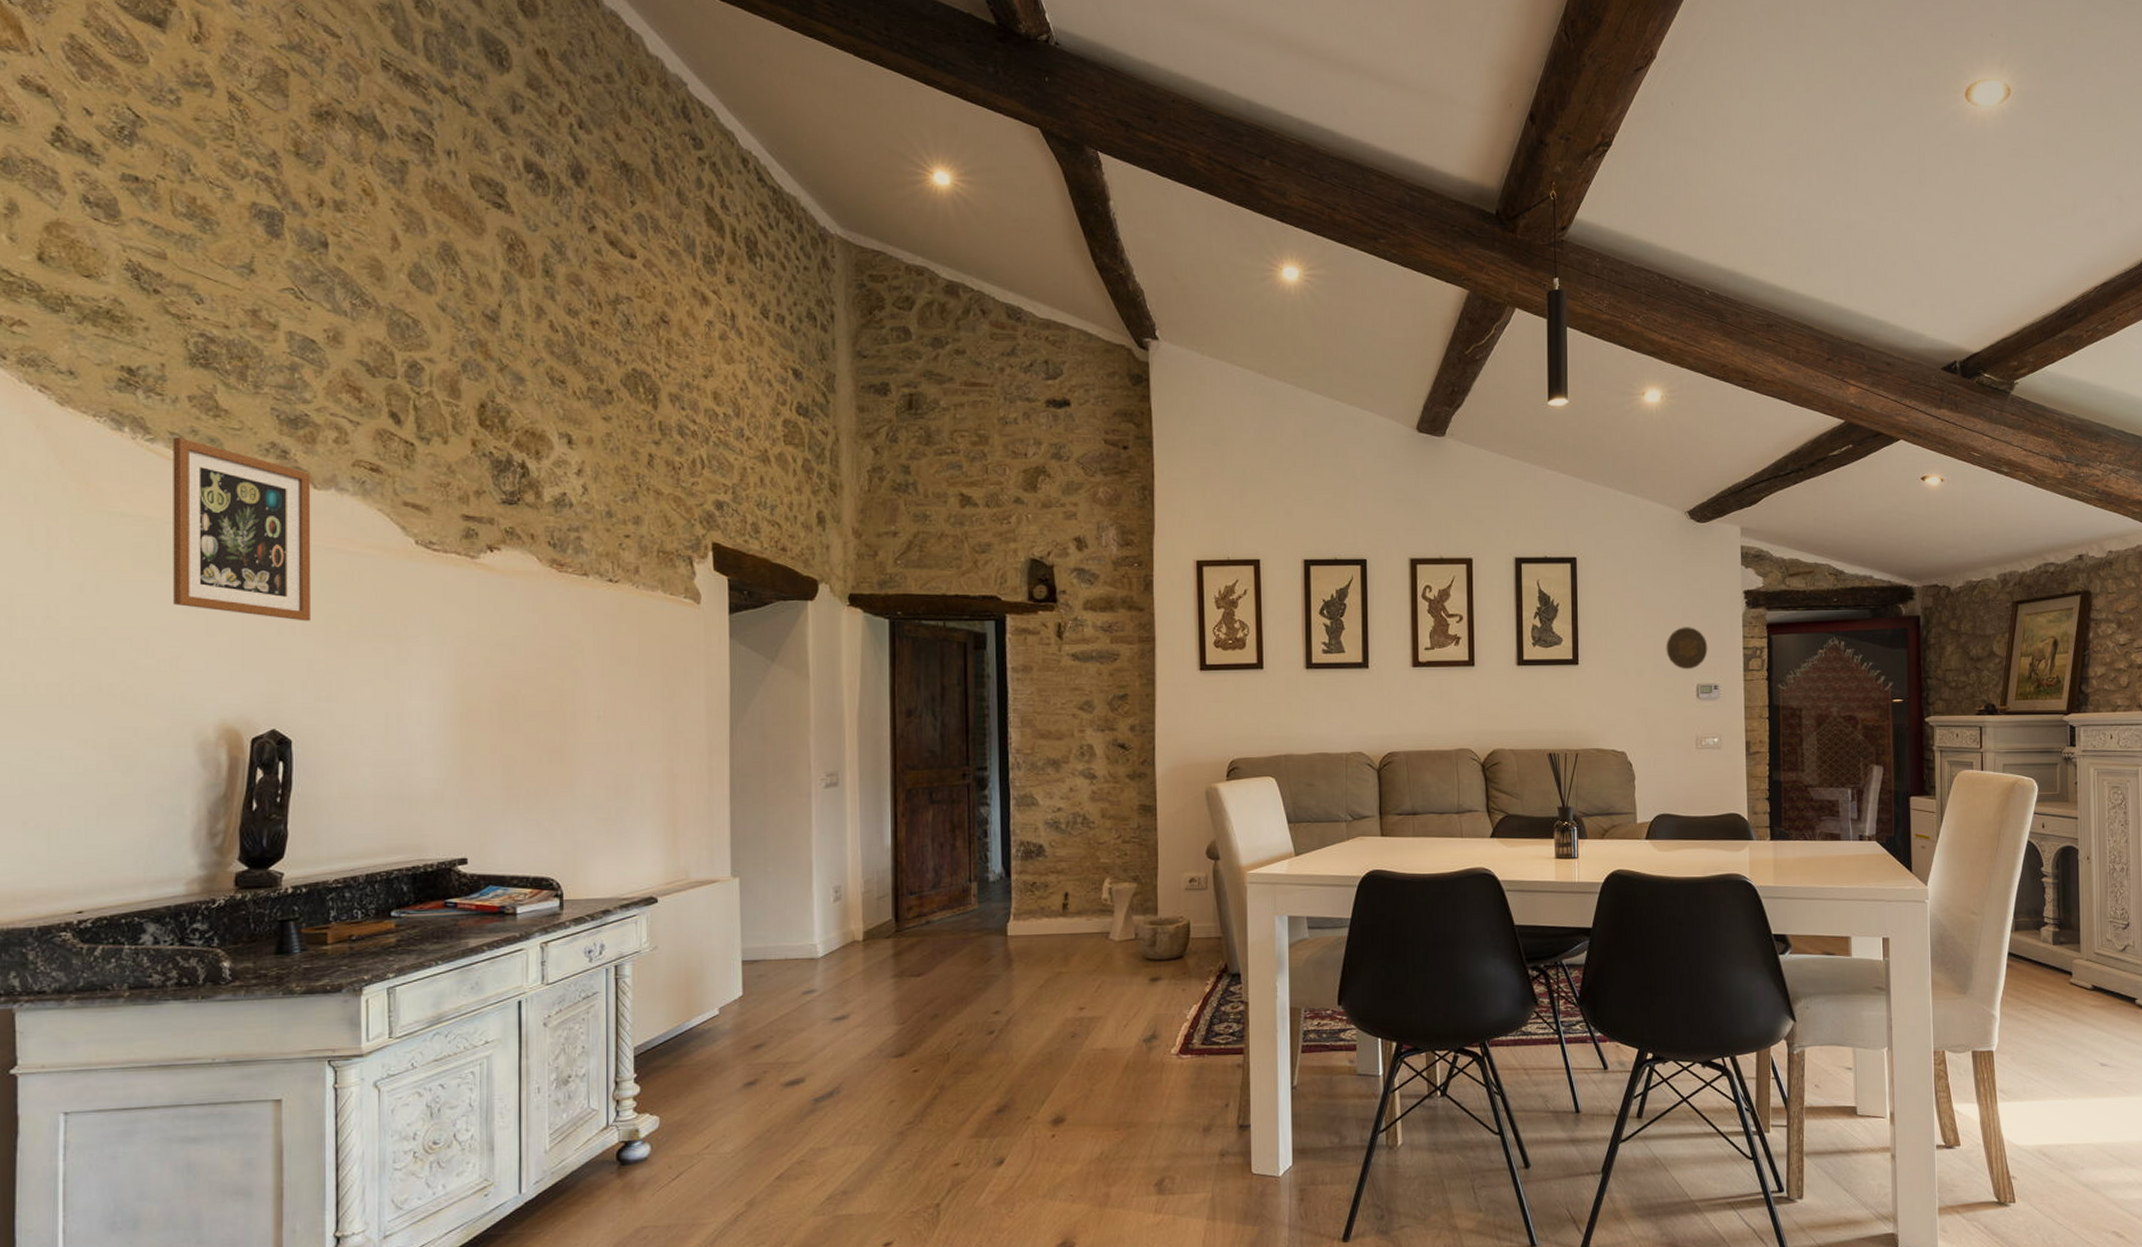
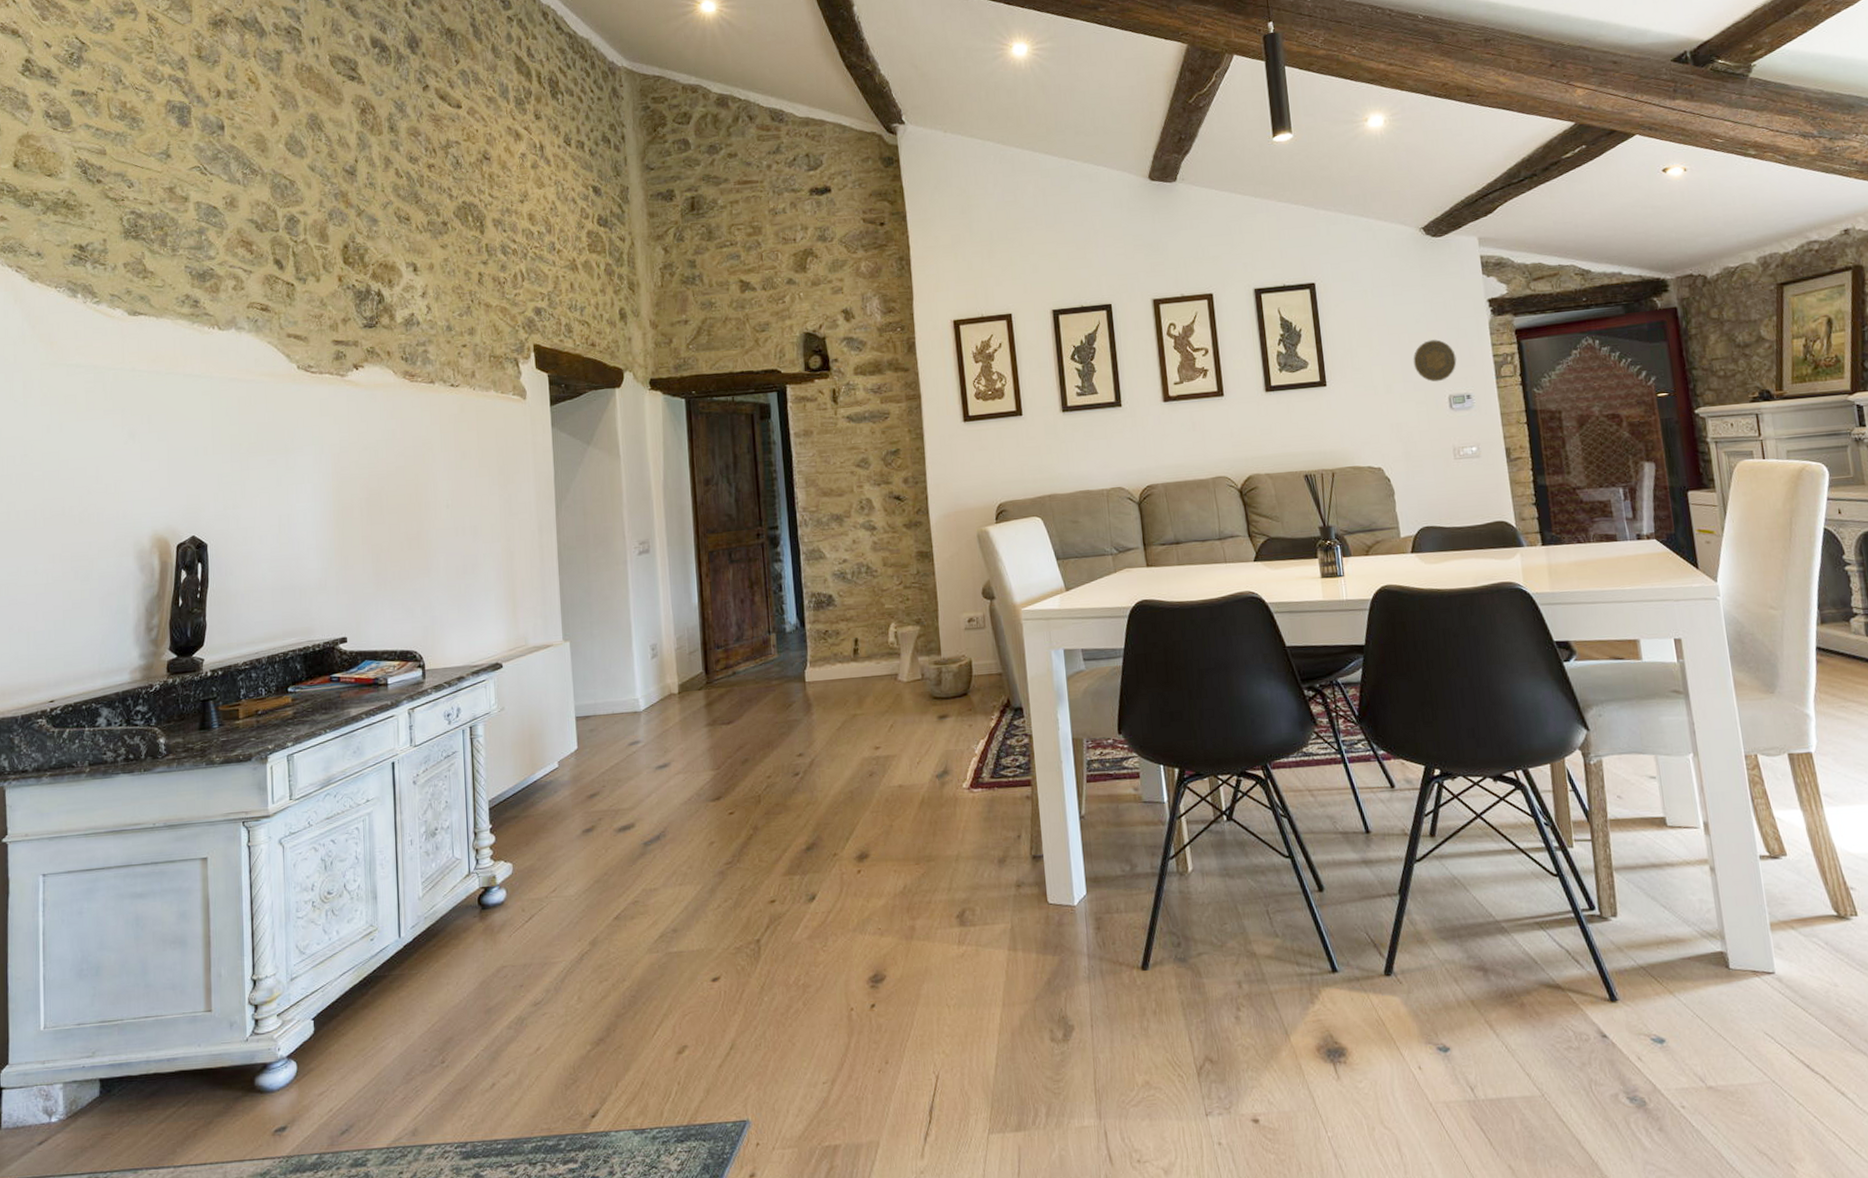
picture frame: present [173,437,312,621] -> none [113,297,220,442]

